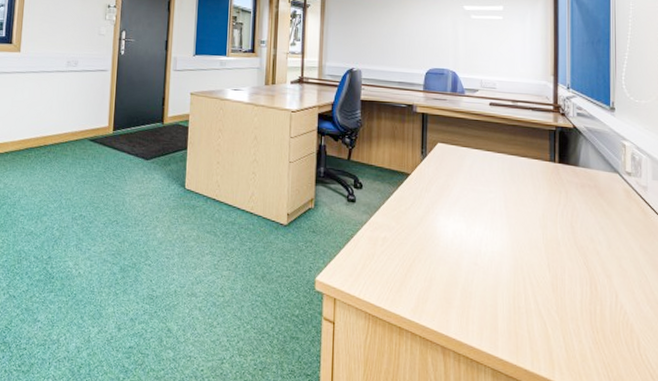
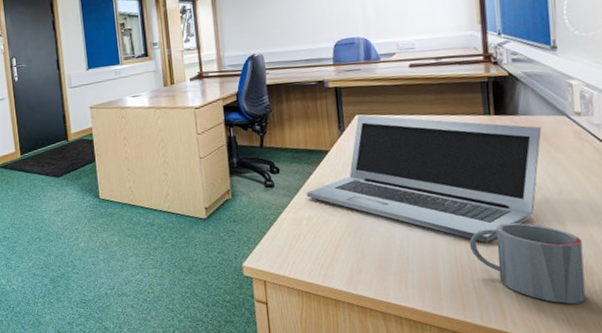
laptop: none [385,143,597,287] -> present [307,115,541,242]
mug: none [527,269,625,360] -> present [469,222,586,304]

